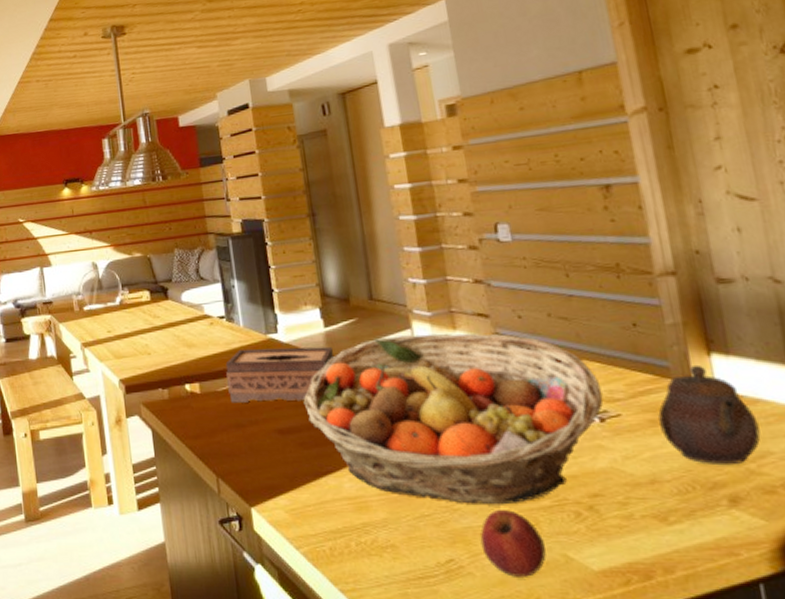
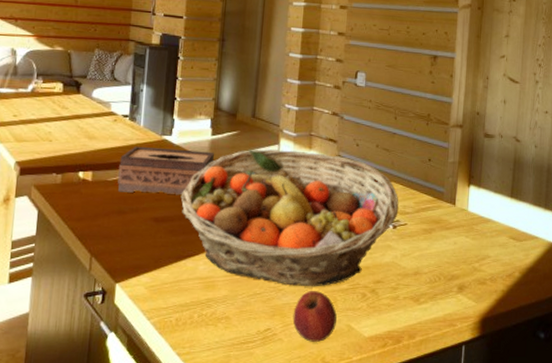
teapot: present [658,364,761,464] -> none [429,192,486,263]

